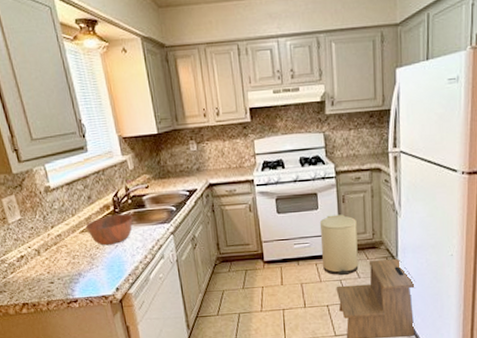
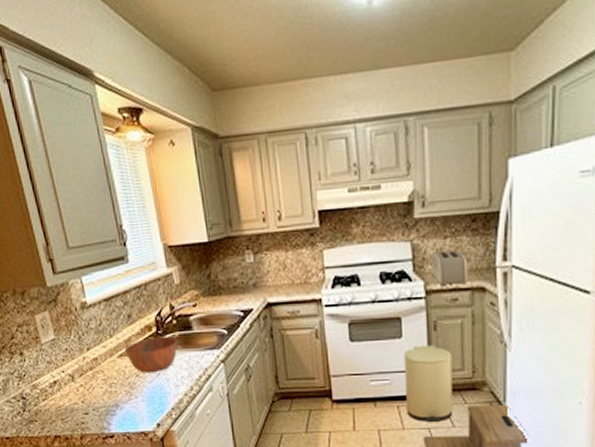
toaster: none [339,140,368,168] -> present [430,250,468,286]

